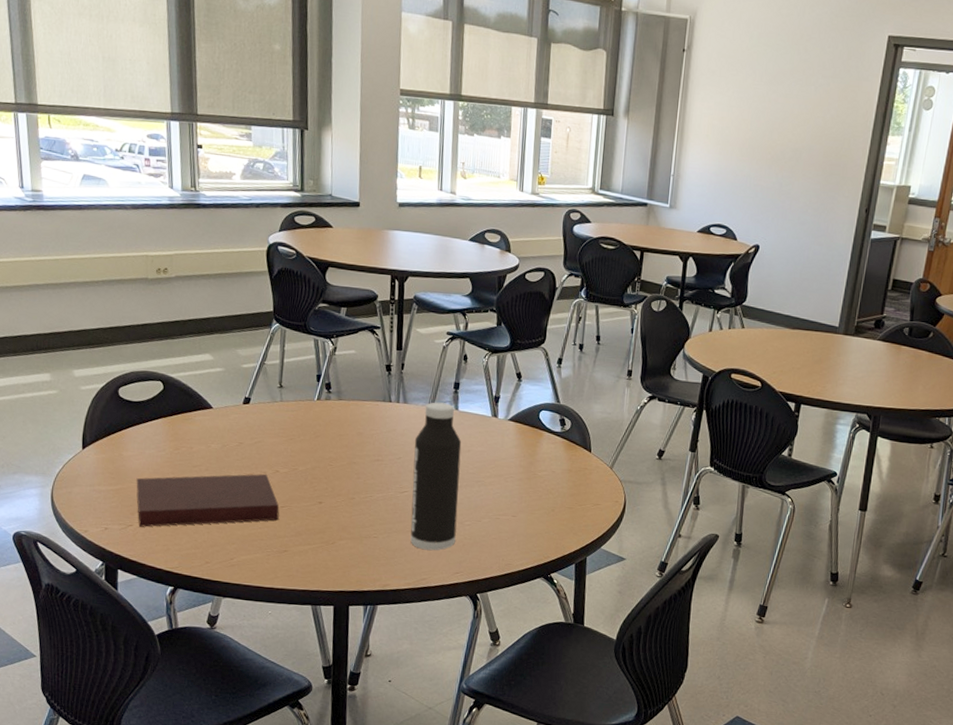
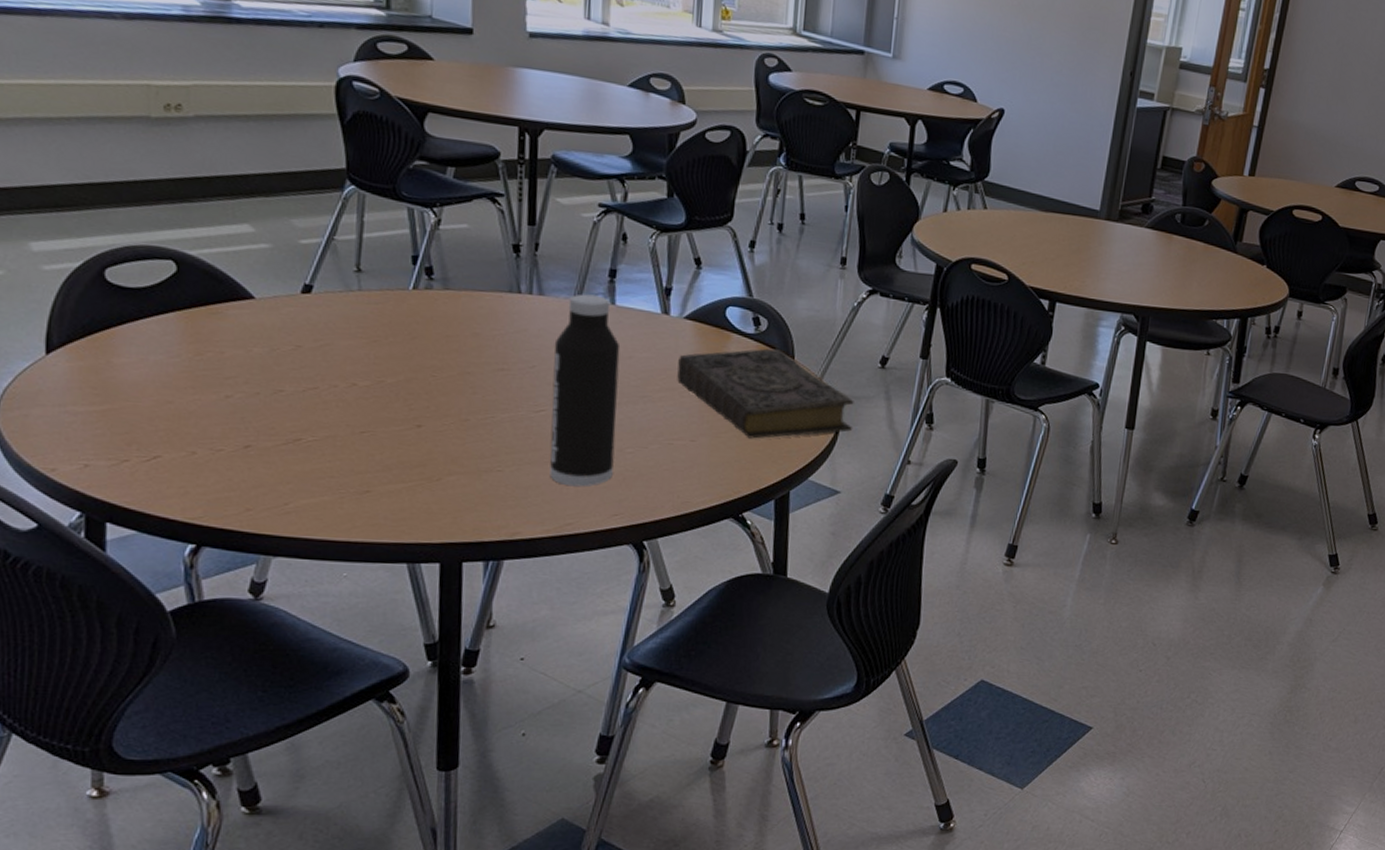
notebook: present [136,473,280,527] -> none [134,387,358,463]
book: none [503,443,637,515] -> present [677,348,854,439]

